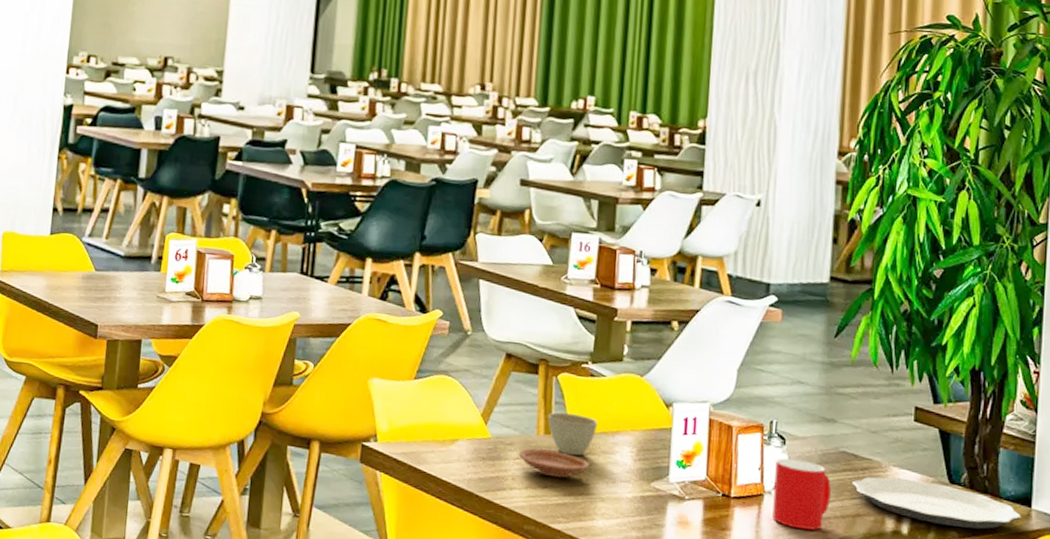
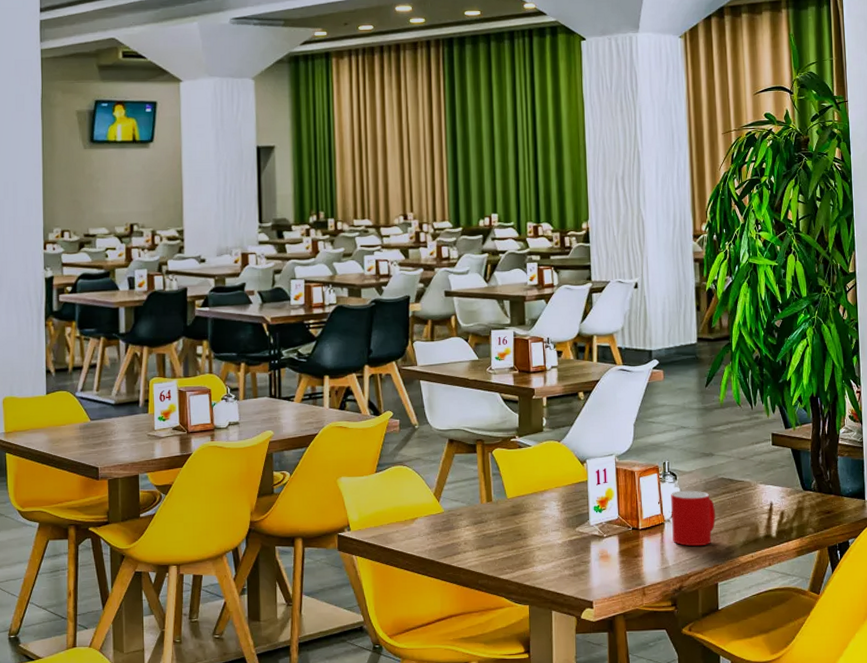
plate: present [518,448,591,478] -> none [467,514,527,536]
cup: present [548,412,598,456] -> none [488,481,529,516]
plate: present [851,476,1022,529] -> none [730,492,859,525]

